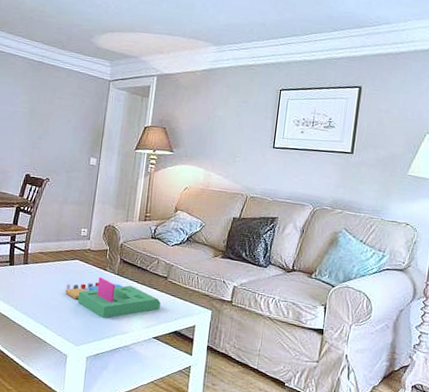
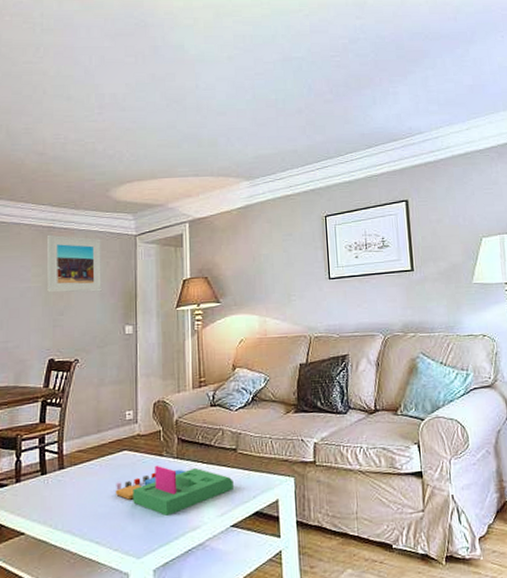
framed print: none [31,68,81,125] -> present [47,234,103,293]

